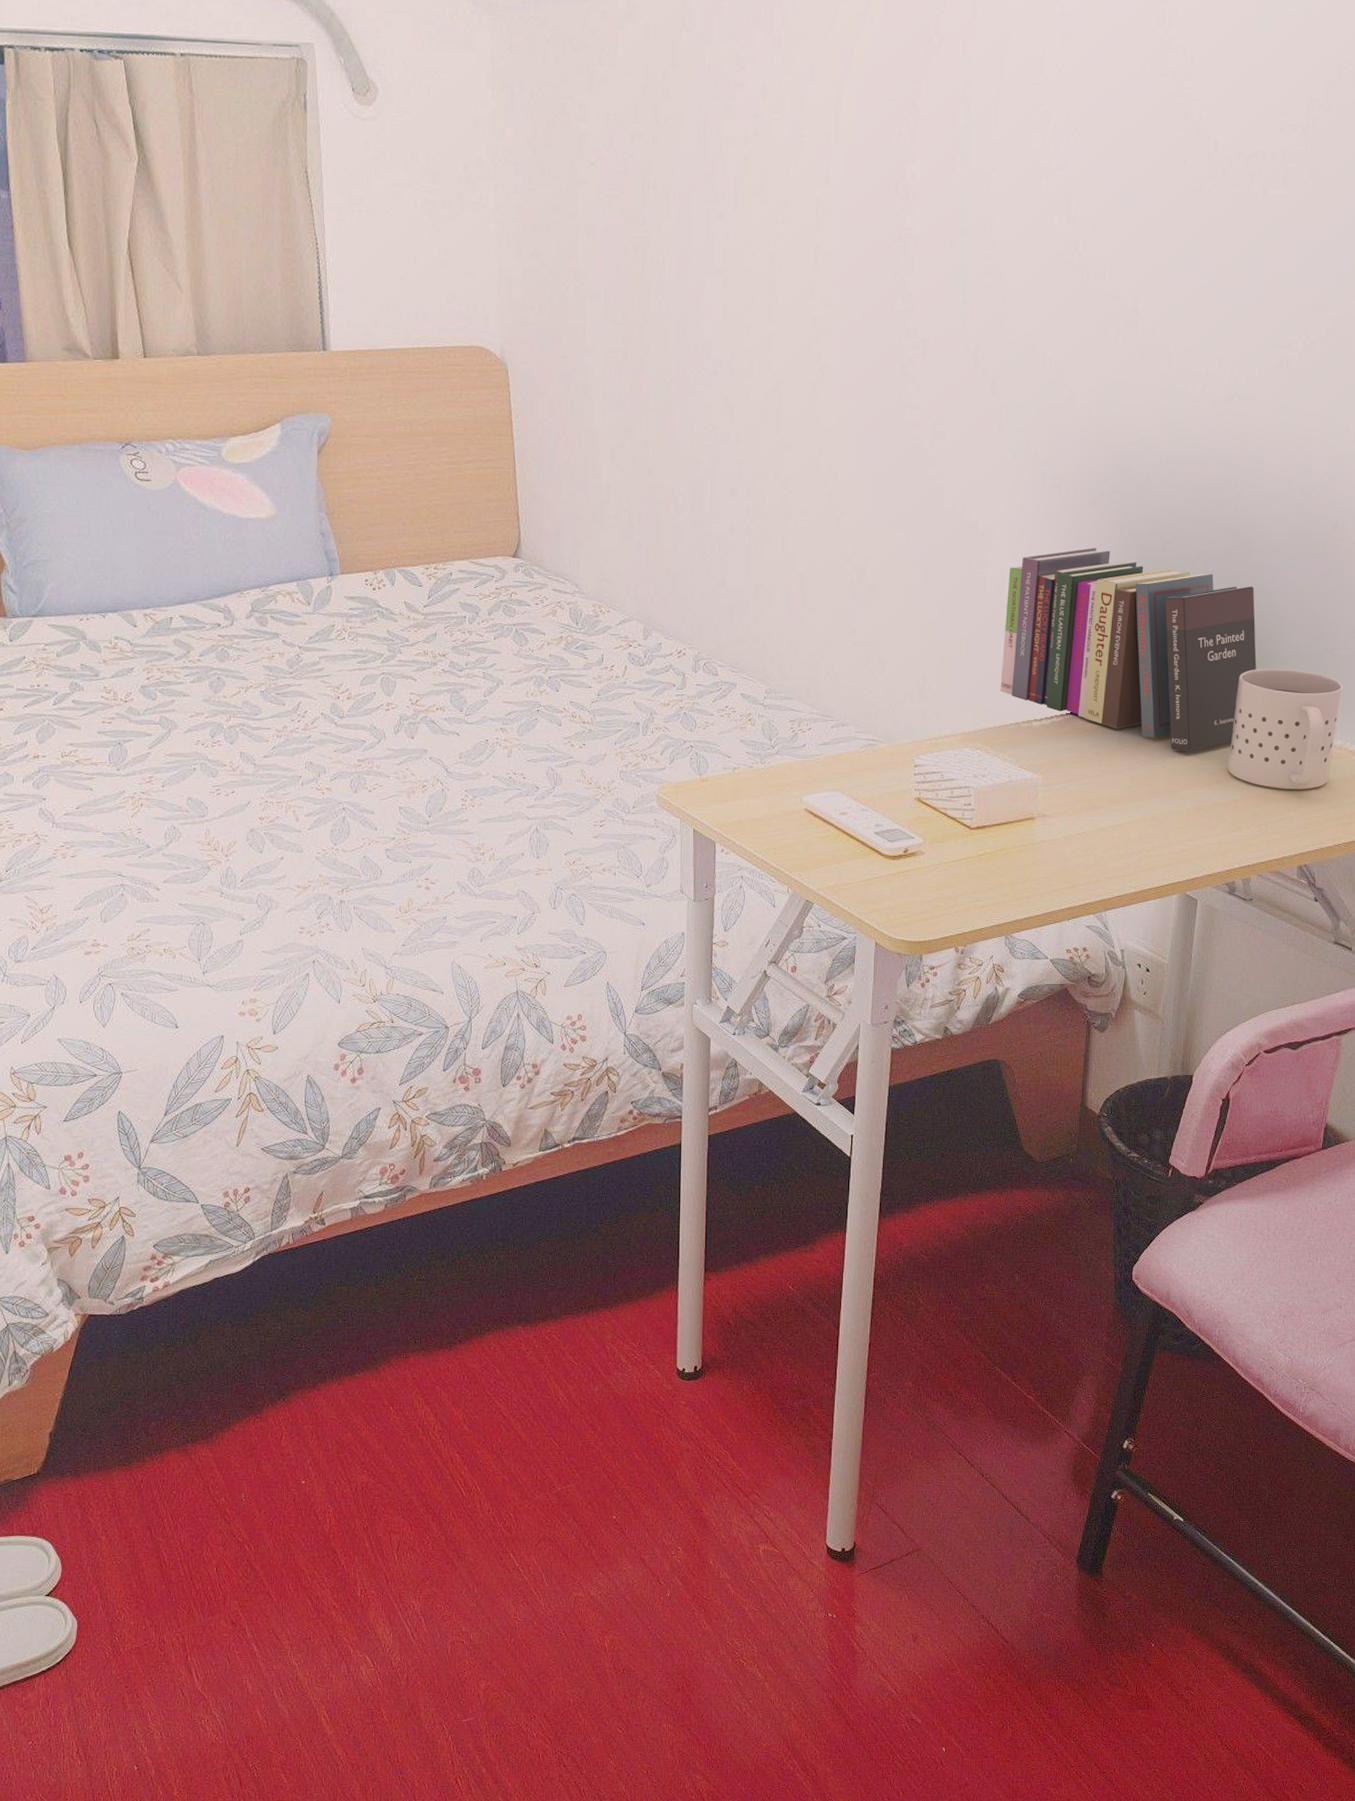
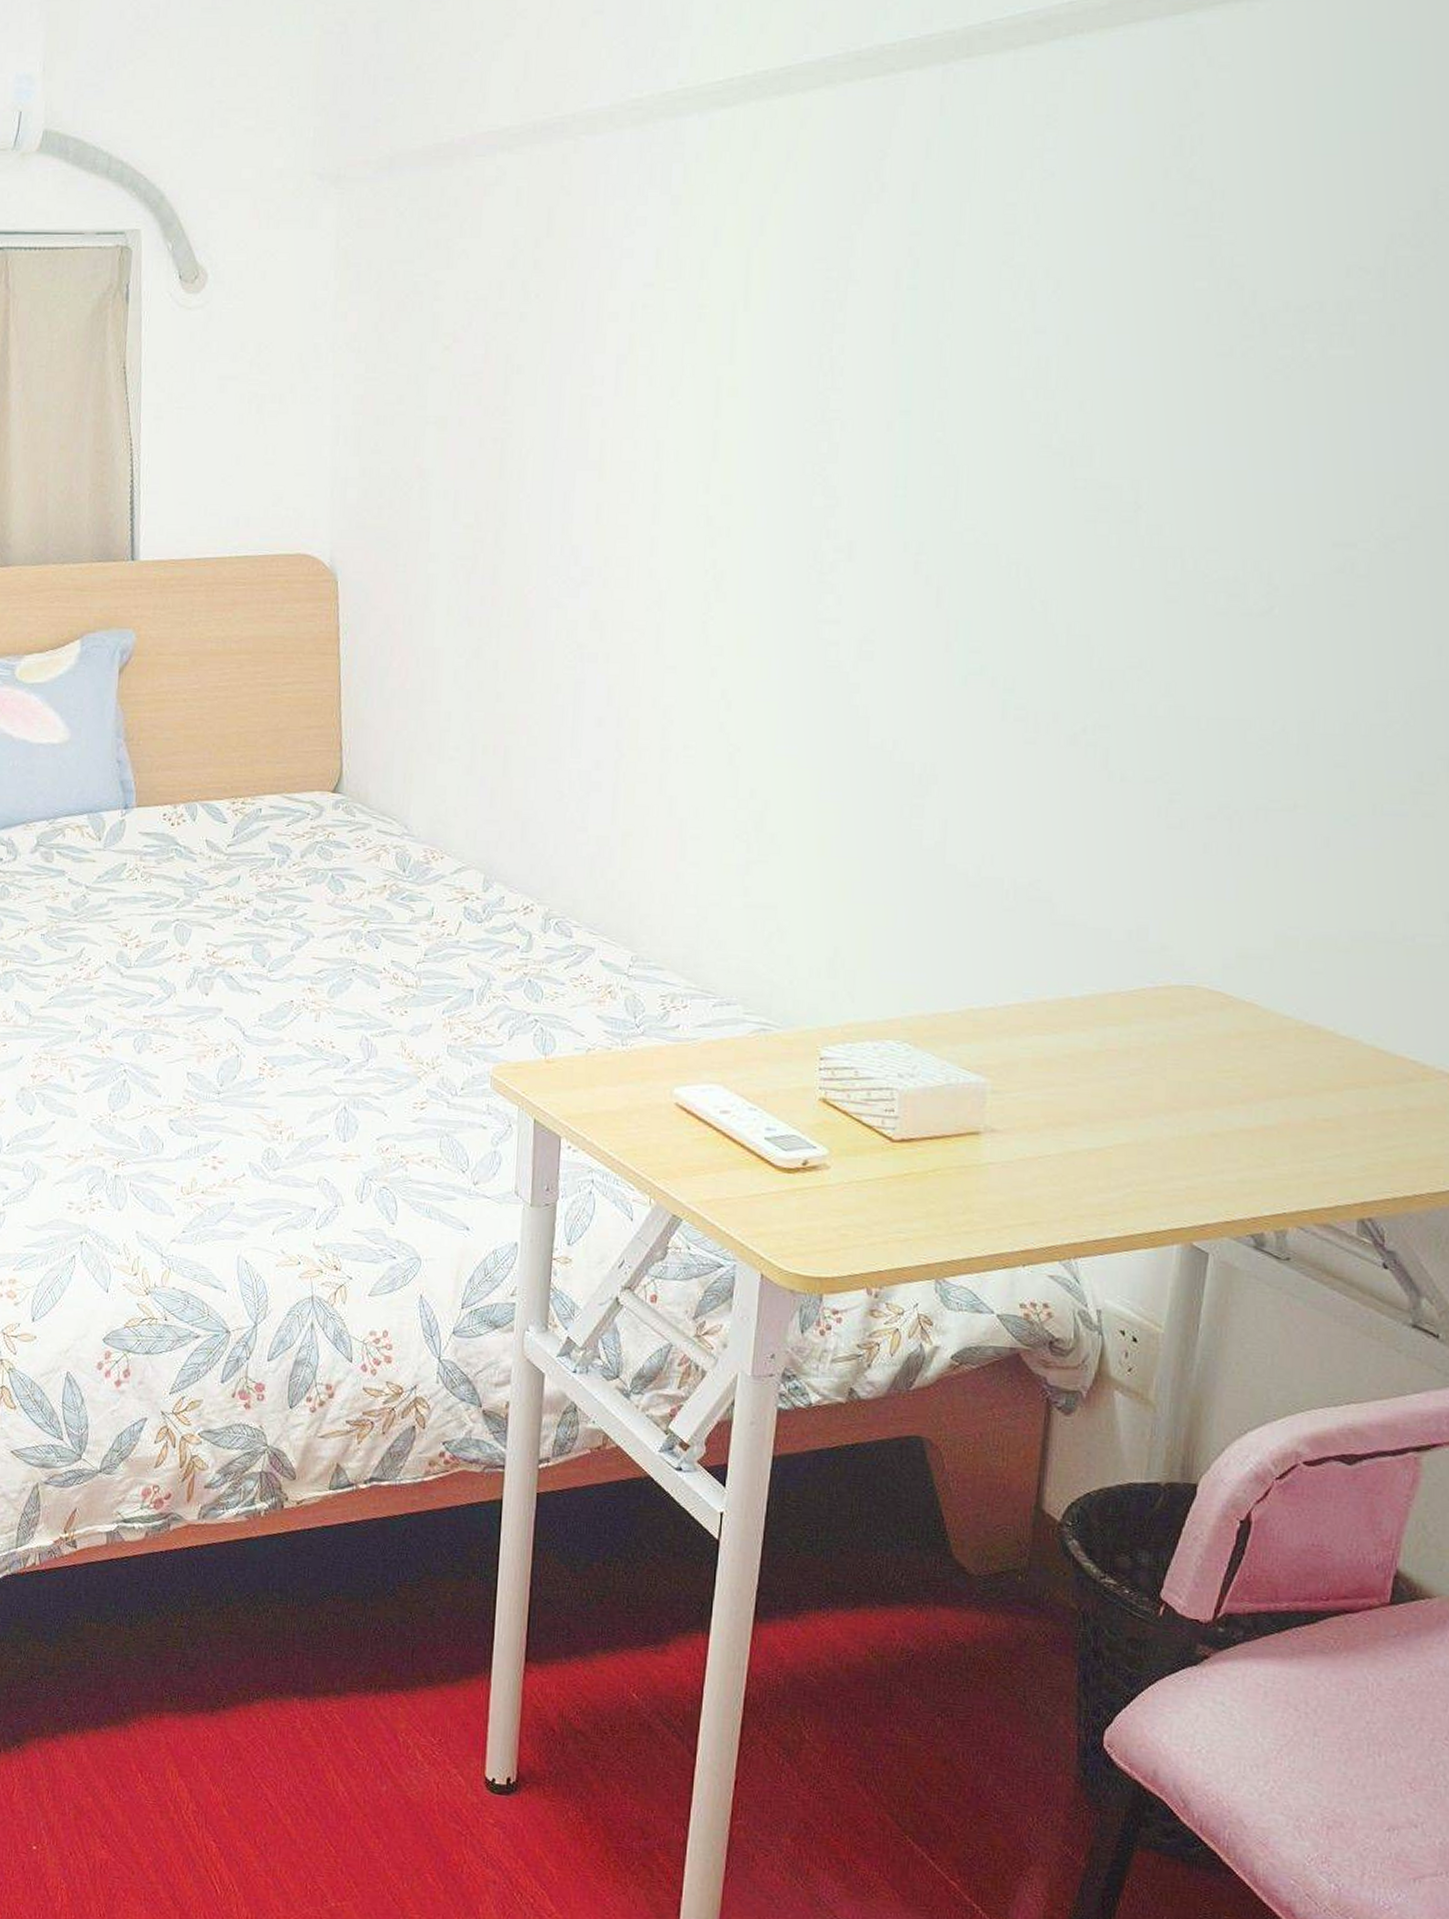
books: present [1000,548,1257,751] -> none [938,796,1301,1060]
mug: present [1227,668,1344,789] -> none [1256,957,1431,1119]

